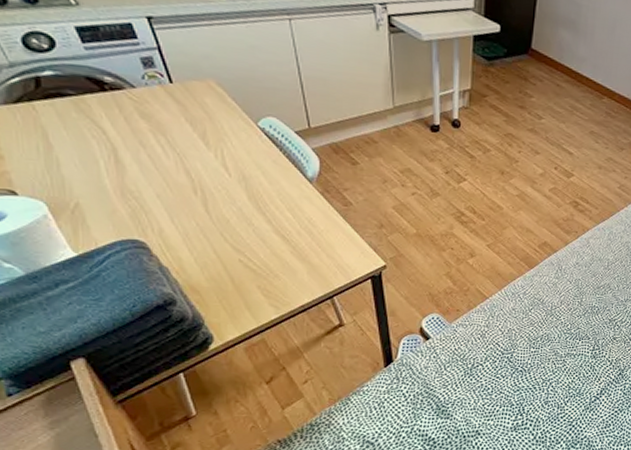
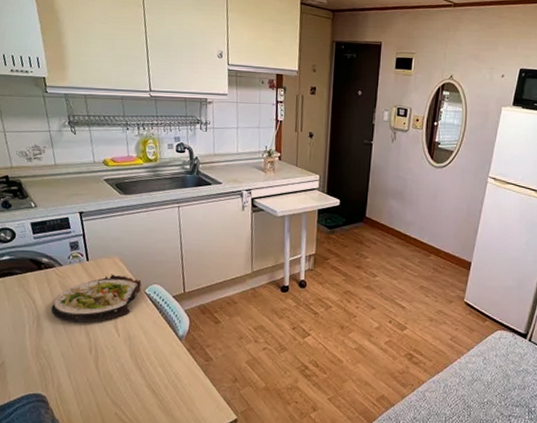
salad plate: none [130,101,251,160] -> present [50,274,142,323]

